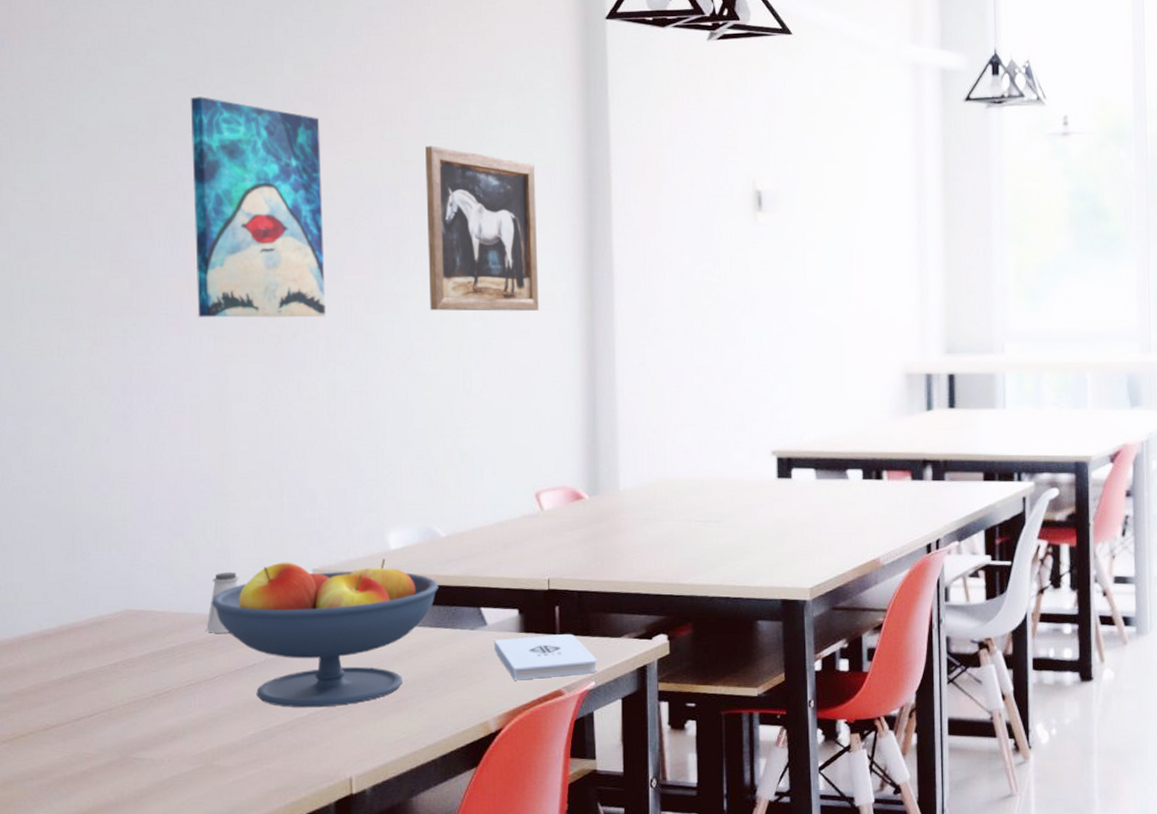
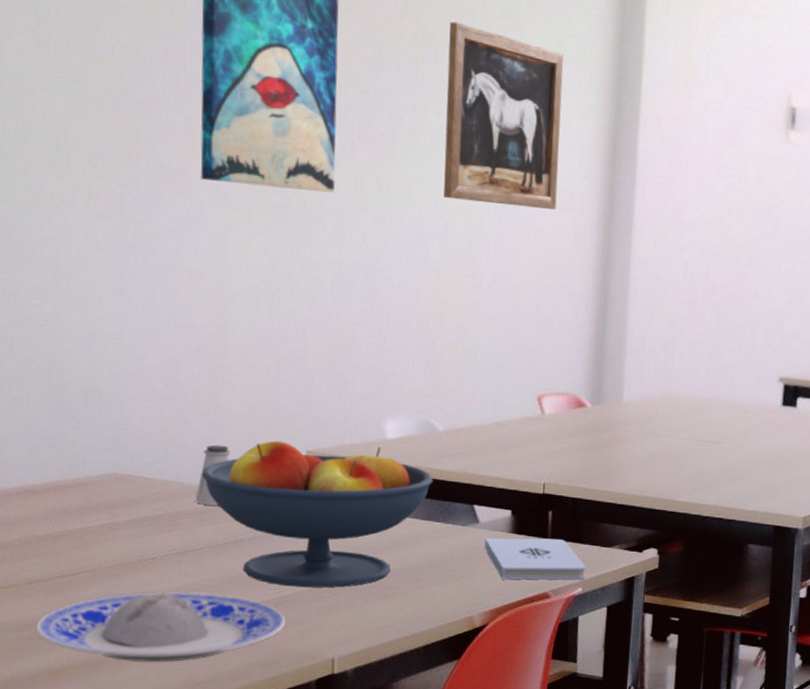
plate: none [55,722,302,800] -> present [36,592,287,662]

